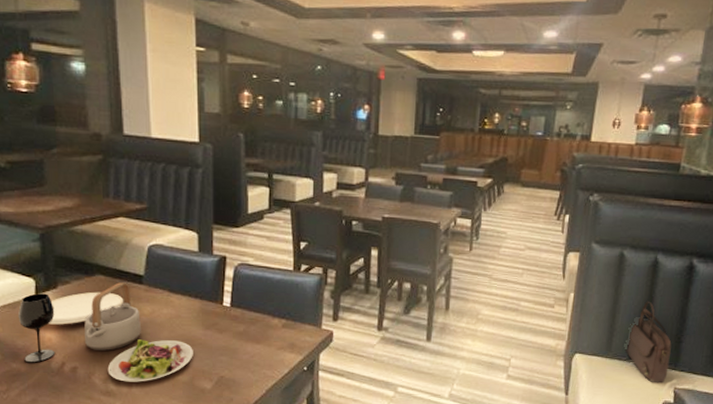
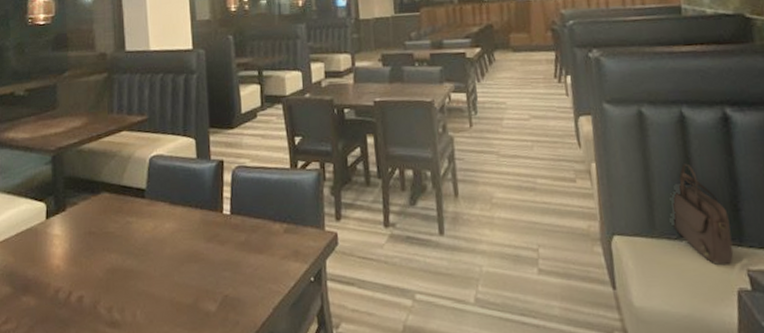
wine glass: present [17,293,56,363] -> none [29,217,63,295]
plate: present [47,291,123,325] -> none [56,210,127,251]
teapot: present [84,282,142,352] -> none [90,198,145,276]
salad plate: present [107,339,193,382] -> none [112,257,196,310]

